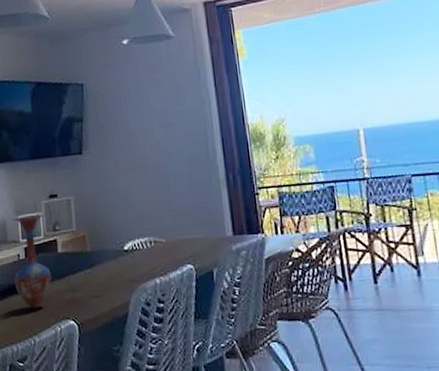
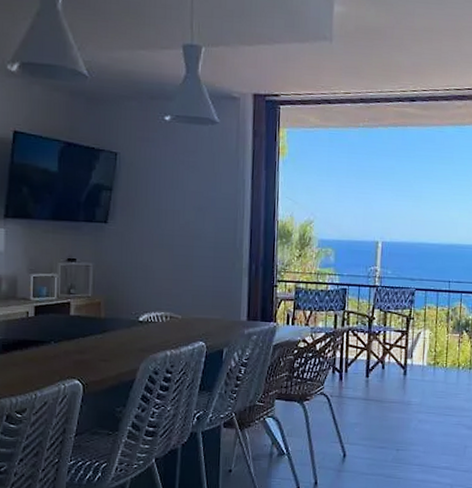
vase: present [13,215,52,309] -> none [20,275,60,365]

